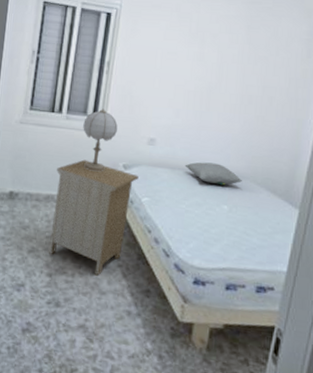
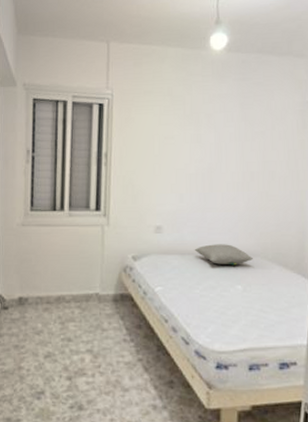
nightstand: present [49,159,139,276] -> none [65,255,149,373]
table lamp: present [83,108,118,172] -> none [87,201,122,266]

